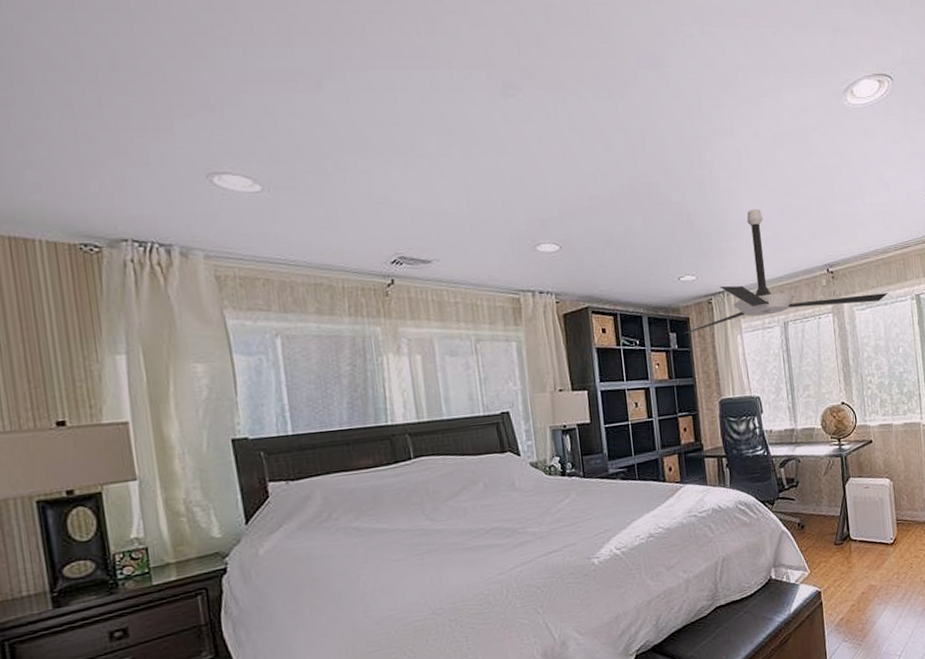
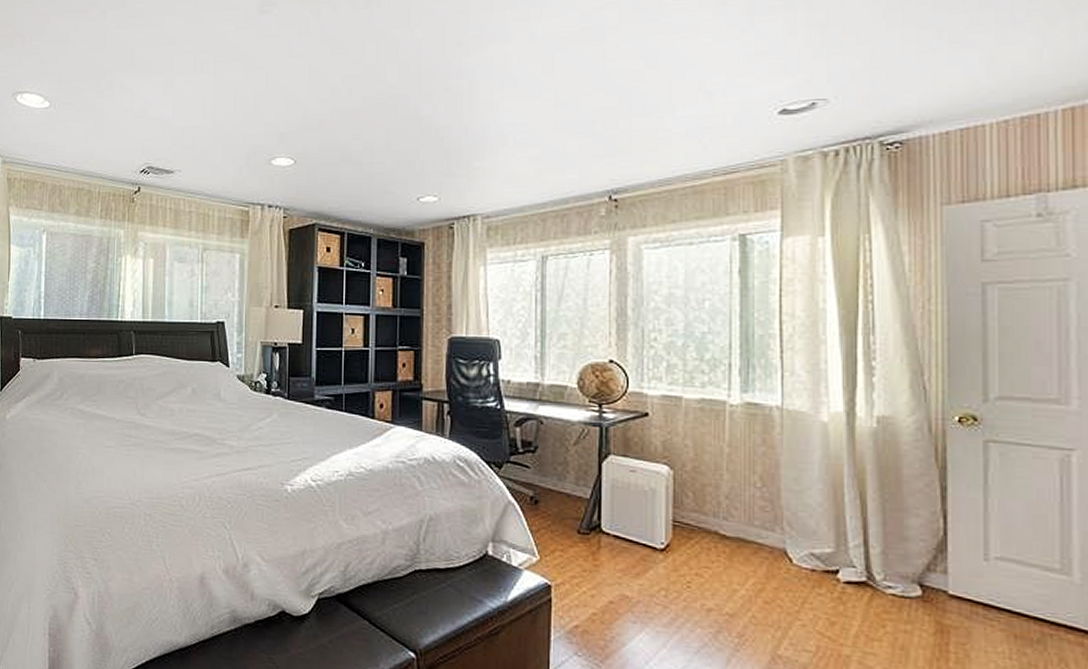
ceiling fan: present [683,209,889,333] -> none [416,124,697,259]

